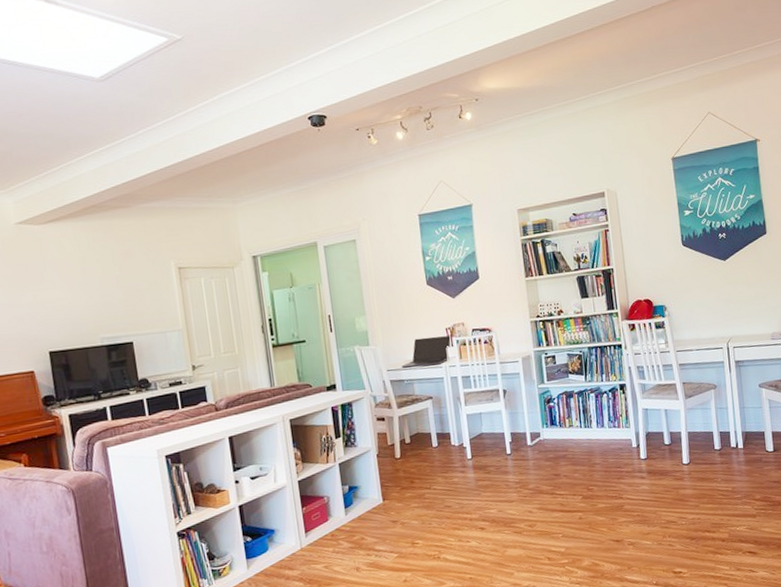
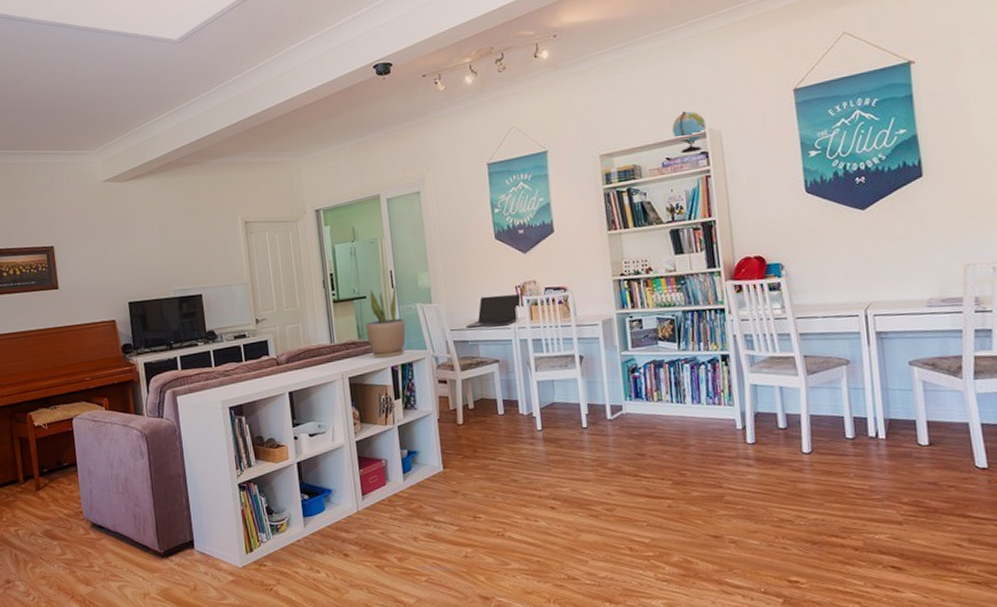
potted plant: none [305,327,345,400] -> present [365,283,406,359]
globe: none [577,173,605,210] -> present [672,111,707,154]

